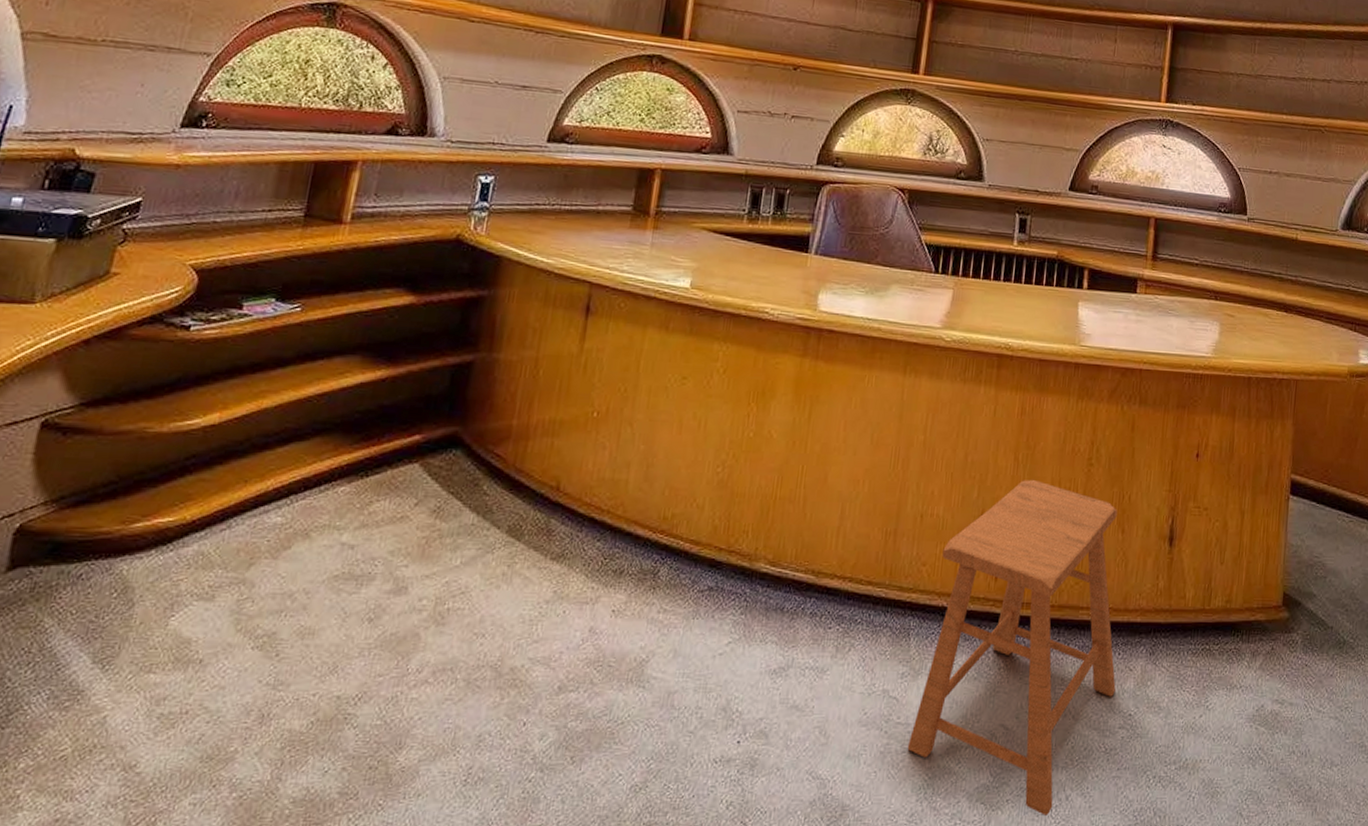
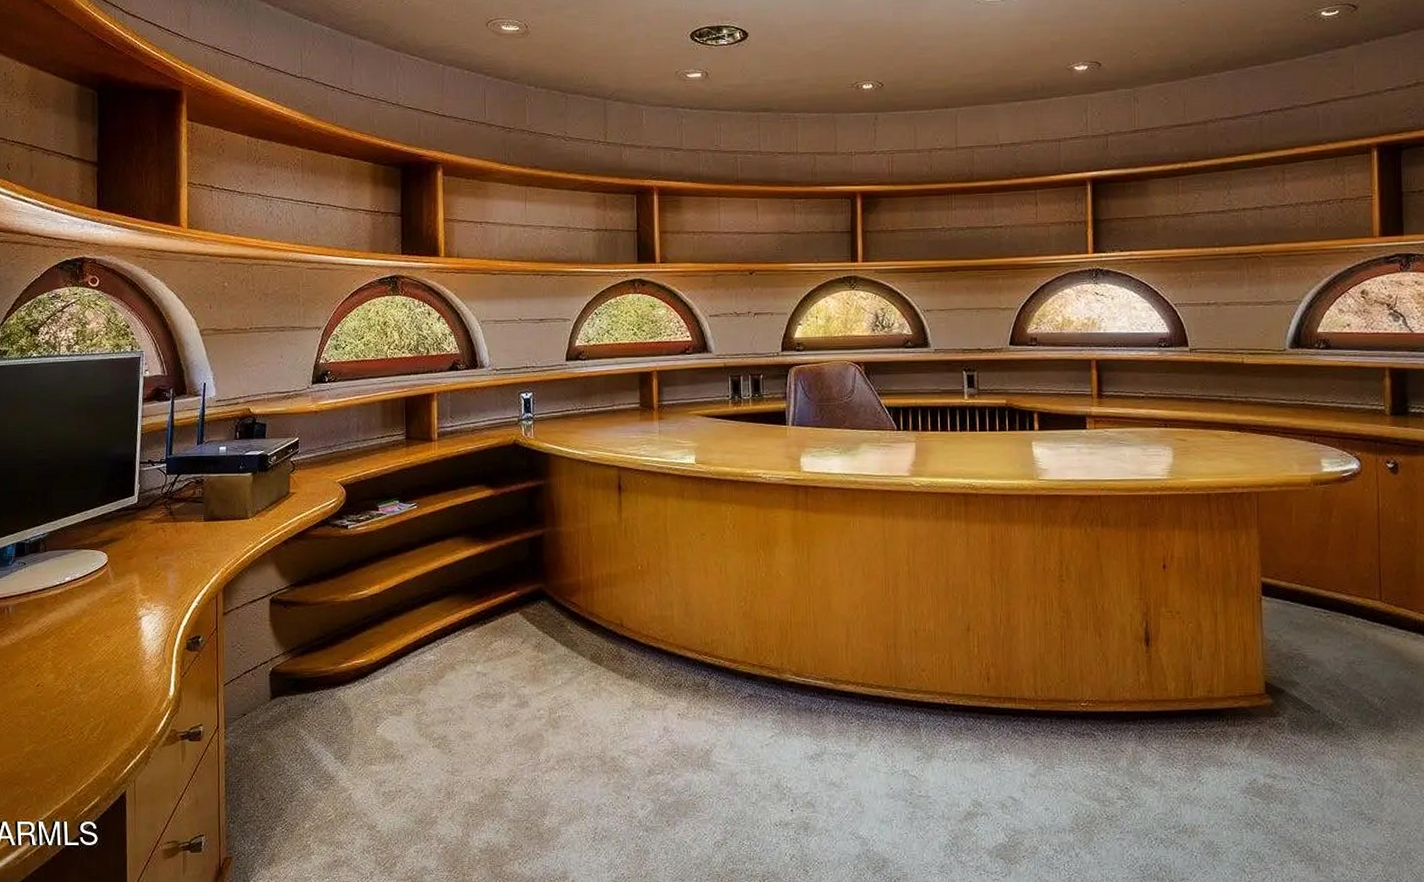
stool: present [907,479,1118,815] -> none [930,596,1110,869]

